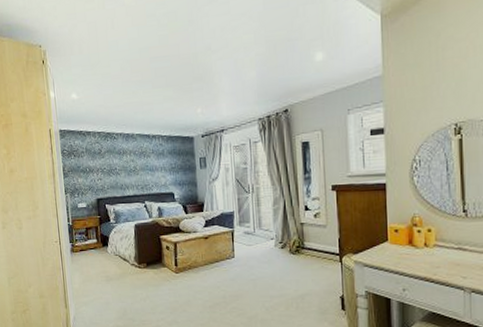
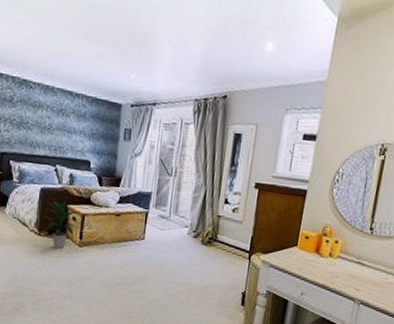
indoor plant: none [137,233,172,278] -> present [37,201,80,249]

